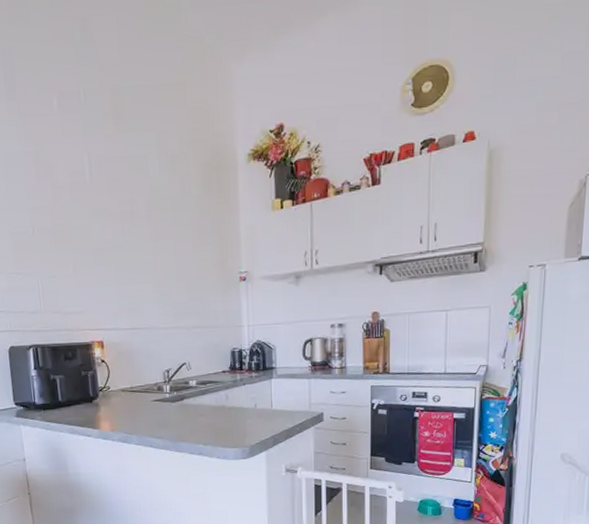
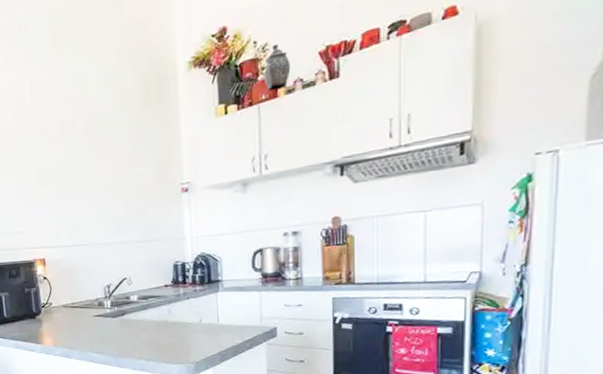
decorative jar: none [316,147,340,191] -> present [263,44,291,92]

